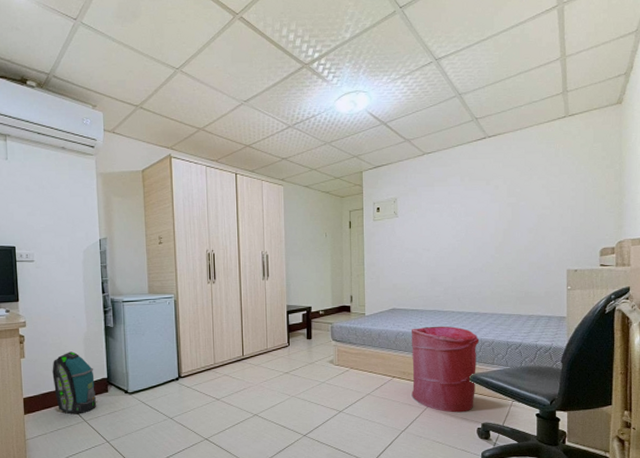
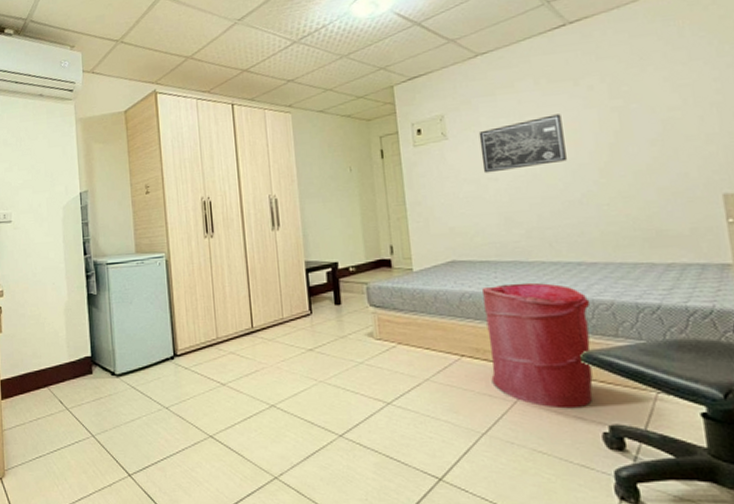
backpack: present [52,351,97,415] -> none [30,324,80,401]
wall art: none [420,205,476,245] -> present [478,114,567,174]

